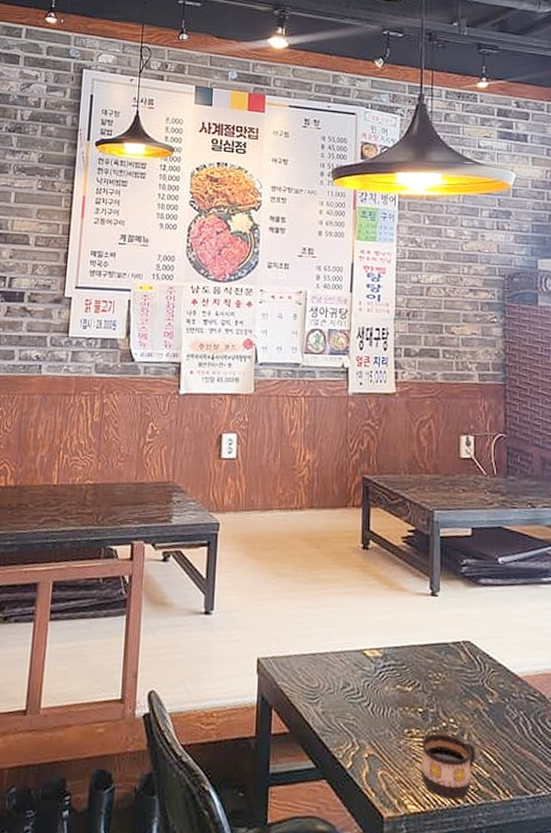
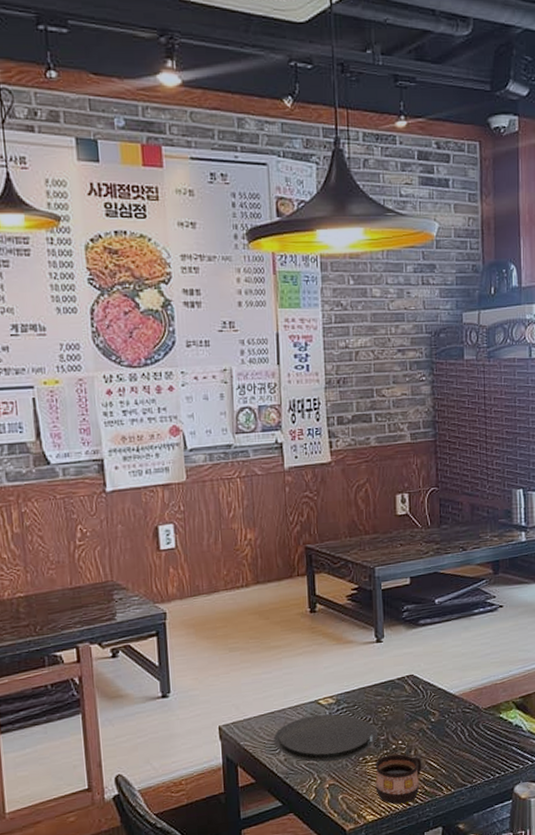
plate: none [312,666,426,727] -> present [273,714,377,762]

